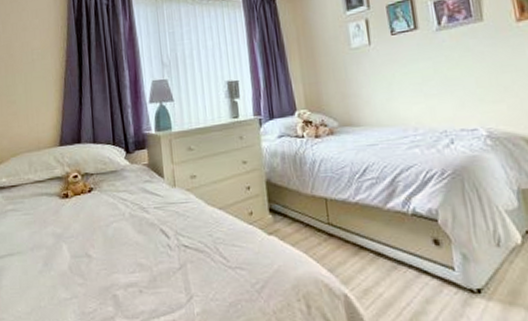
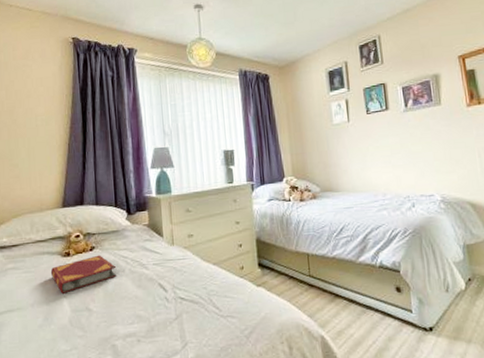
hardback book: none [49,197,116,238] -> present [50,255,117,294]

